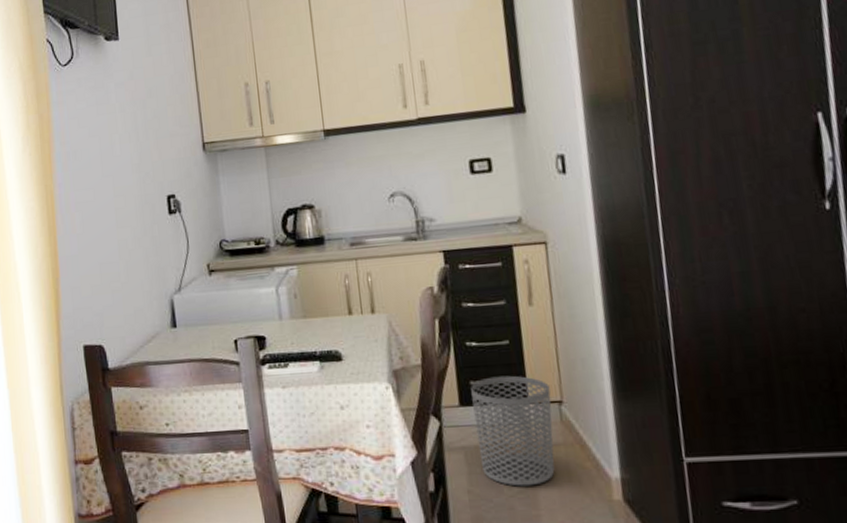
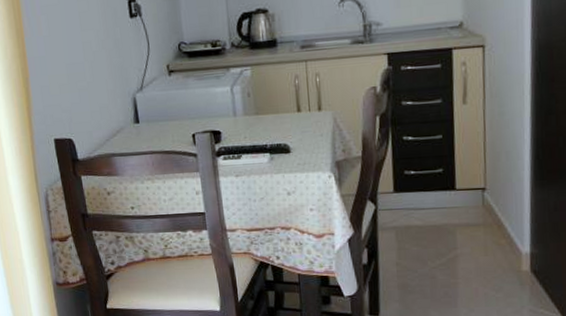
waste bin: present [471,375,555,487] -> none [405,166,476,260]

